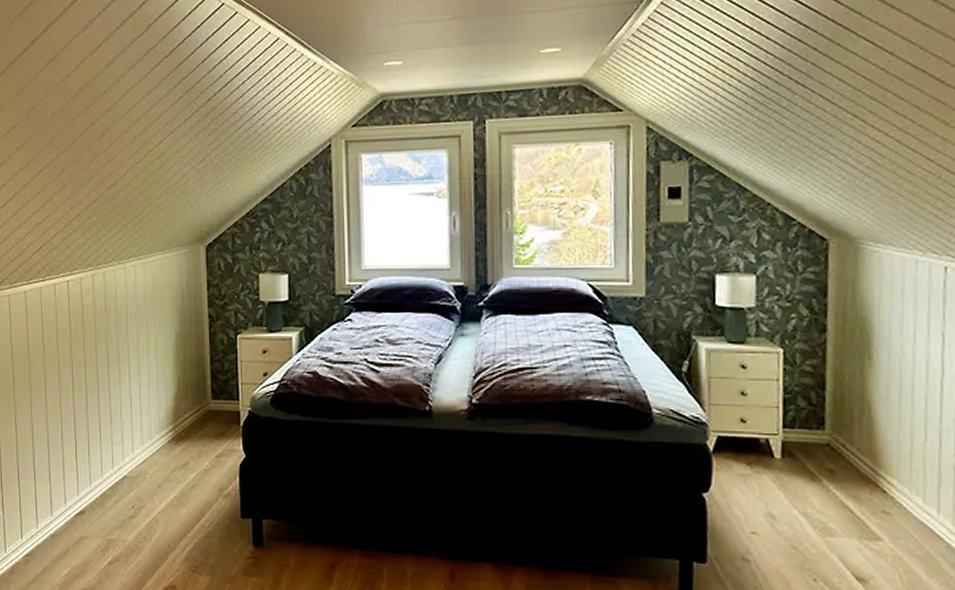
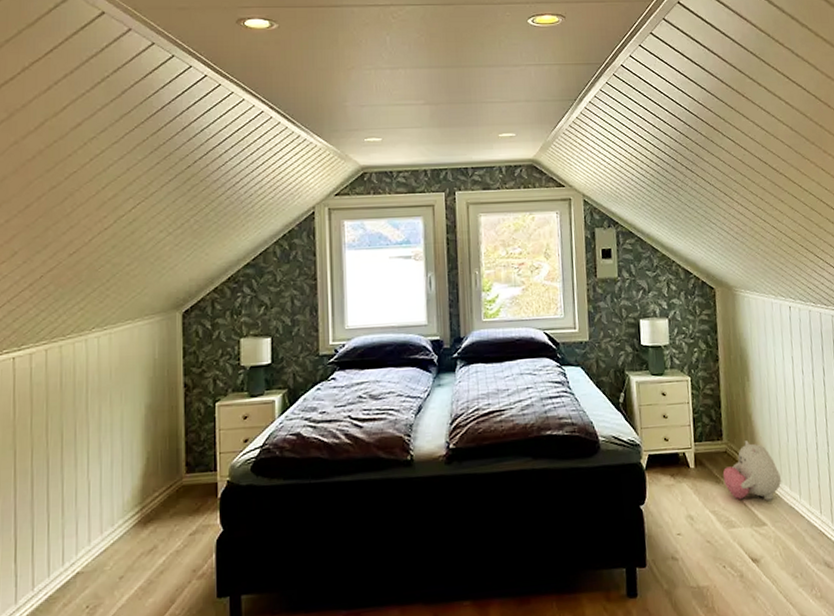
plush toy: none [821,434,911,511] -> present [722,441,782,501]

